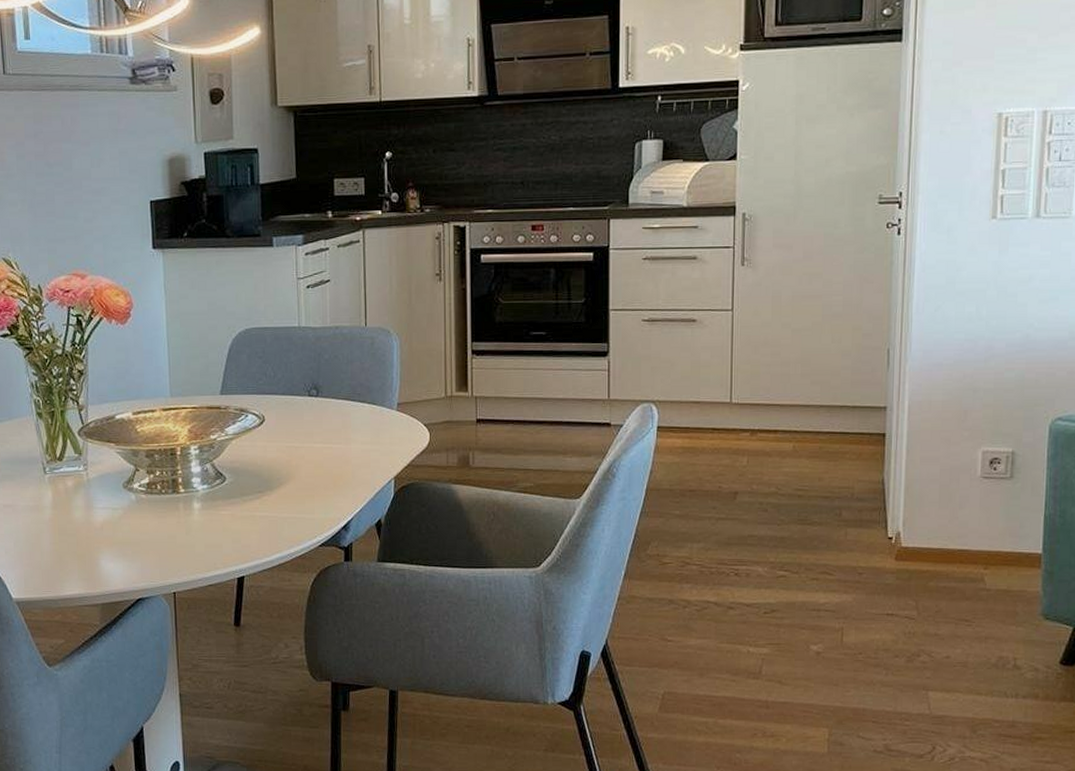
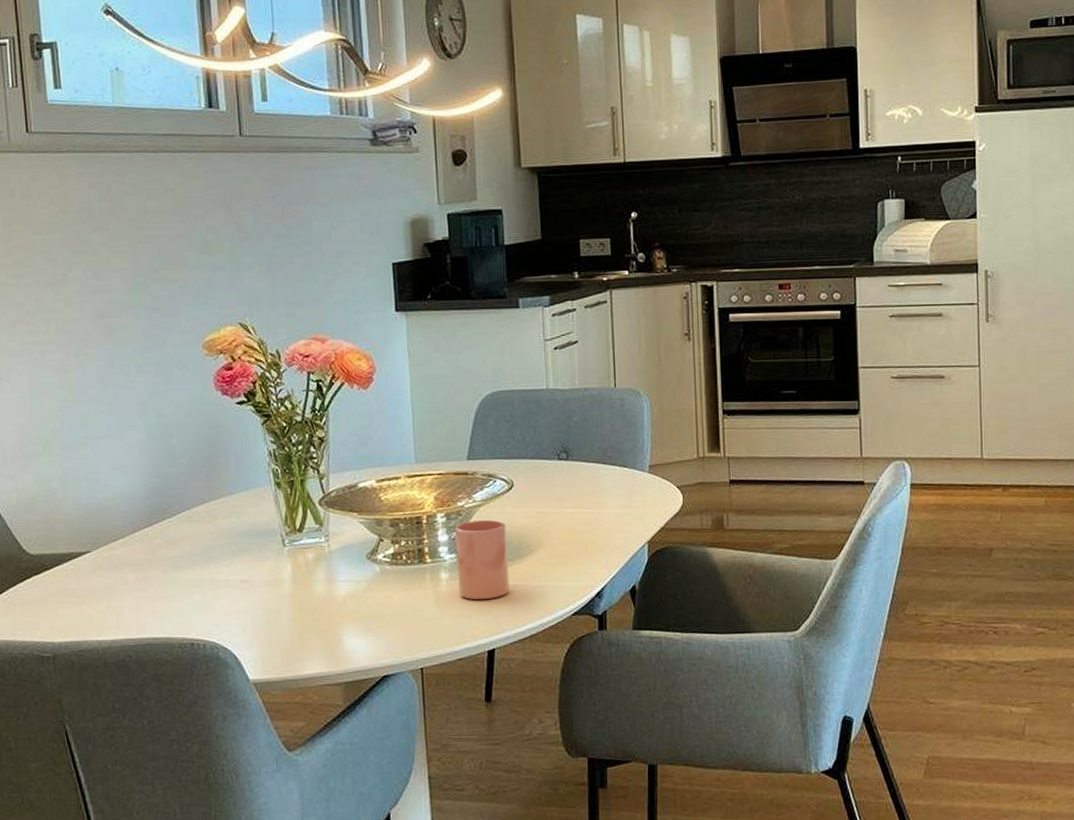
mug: none [207,453,259,530] -> present [454,520,510,600]

